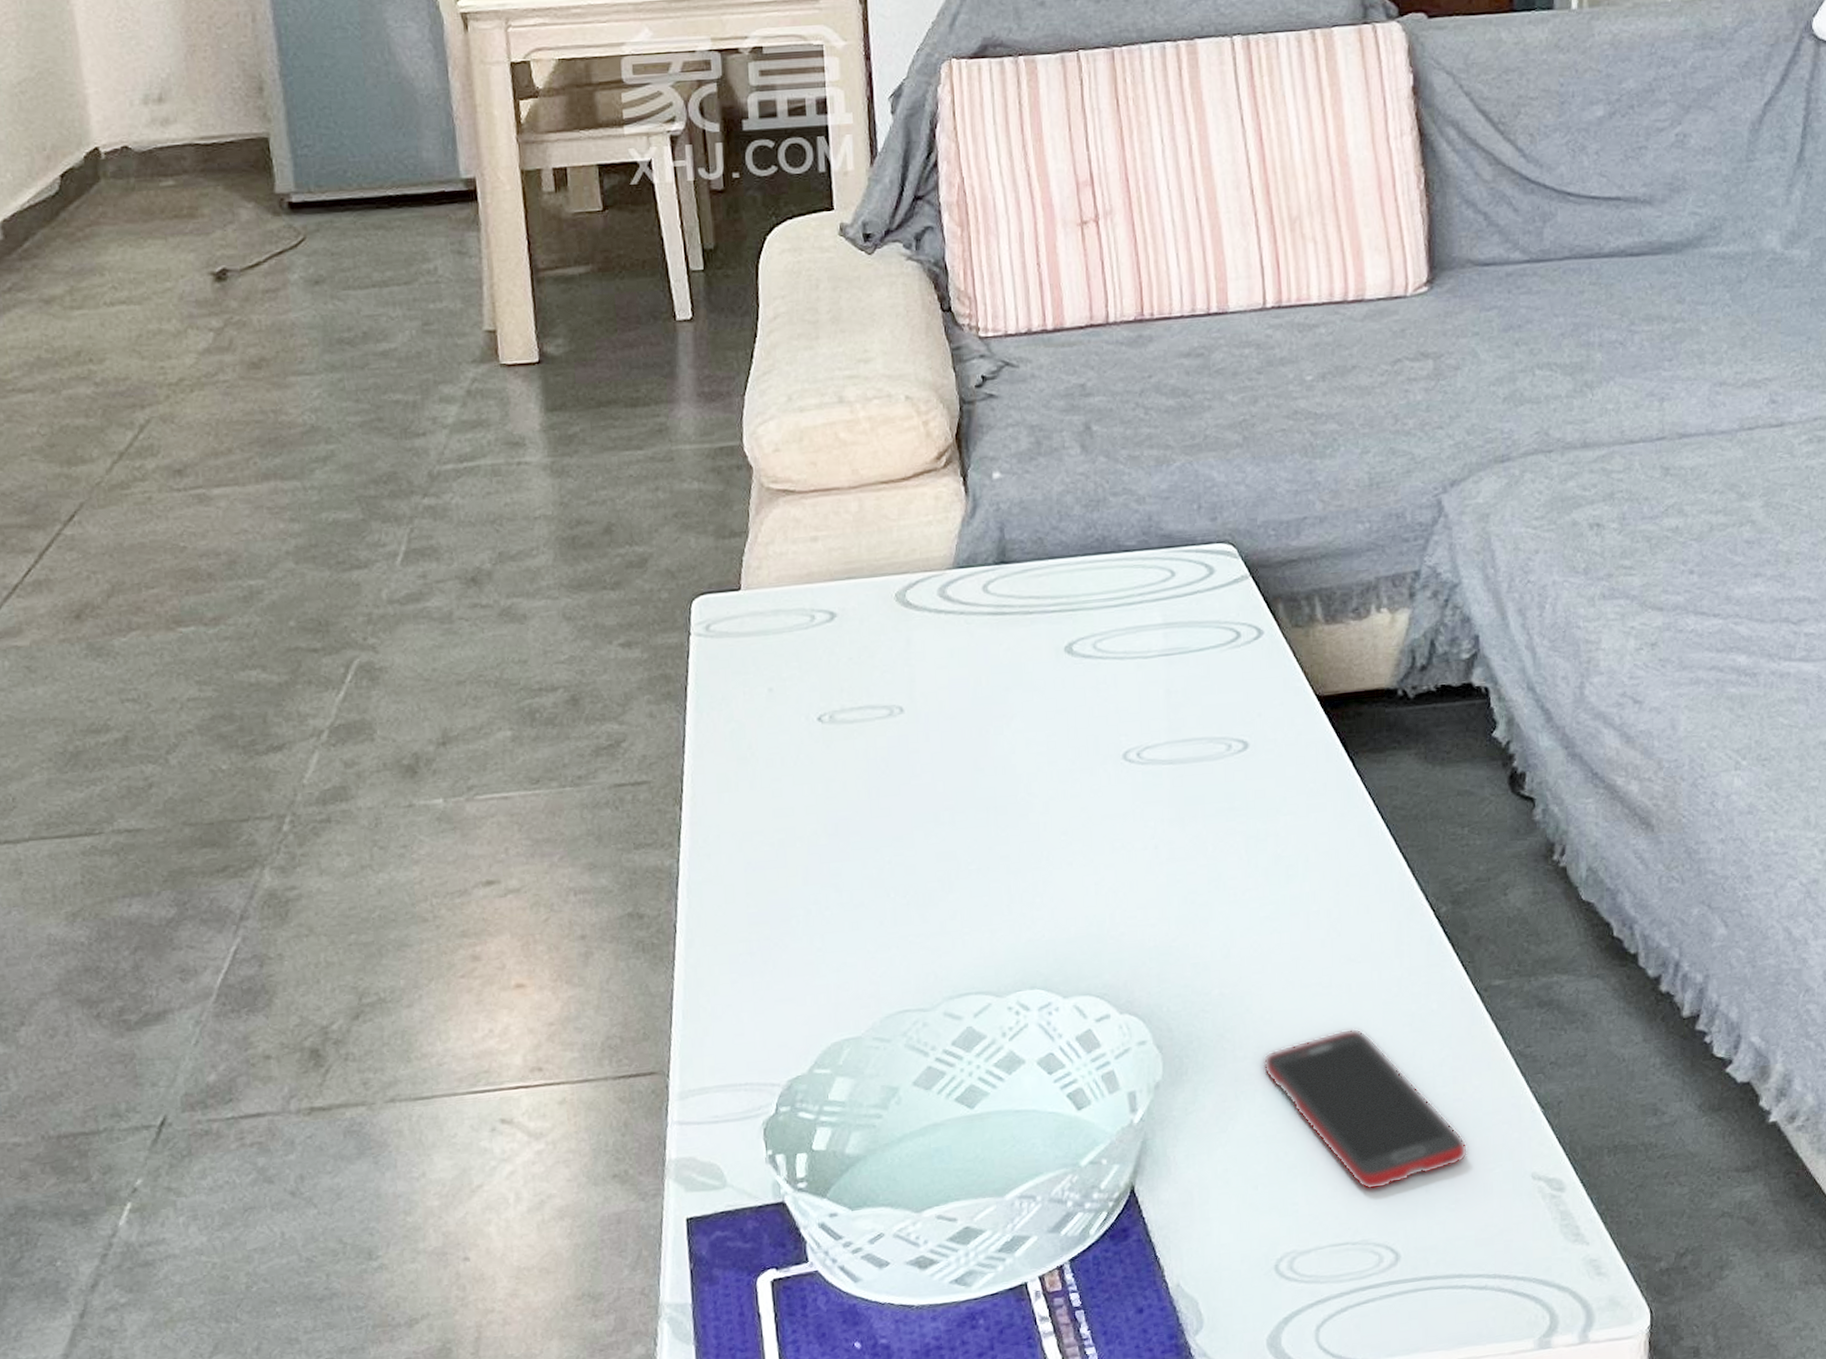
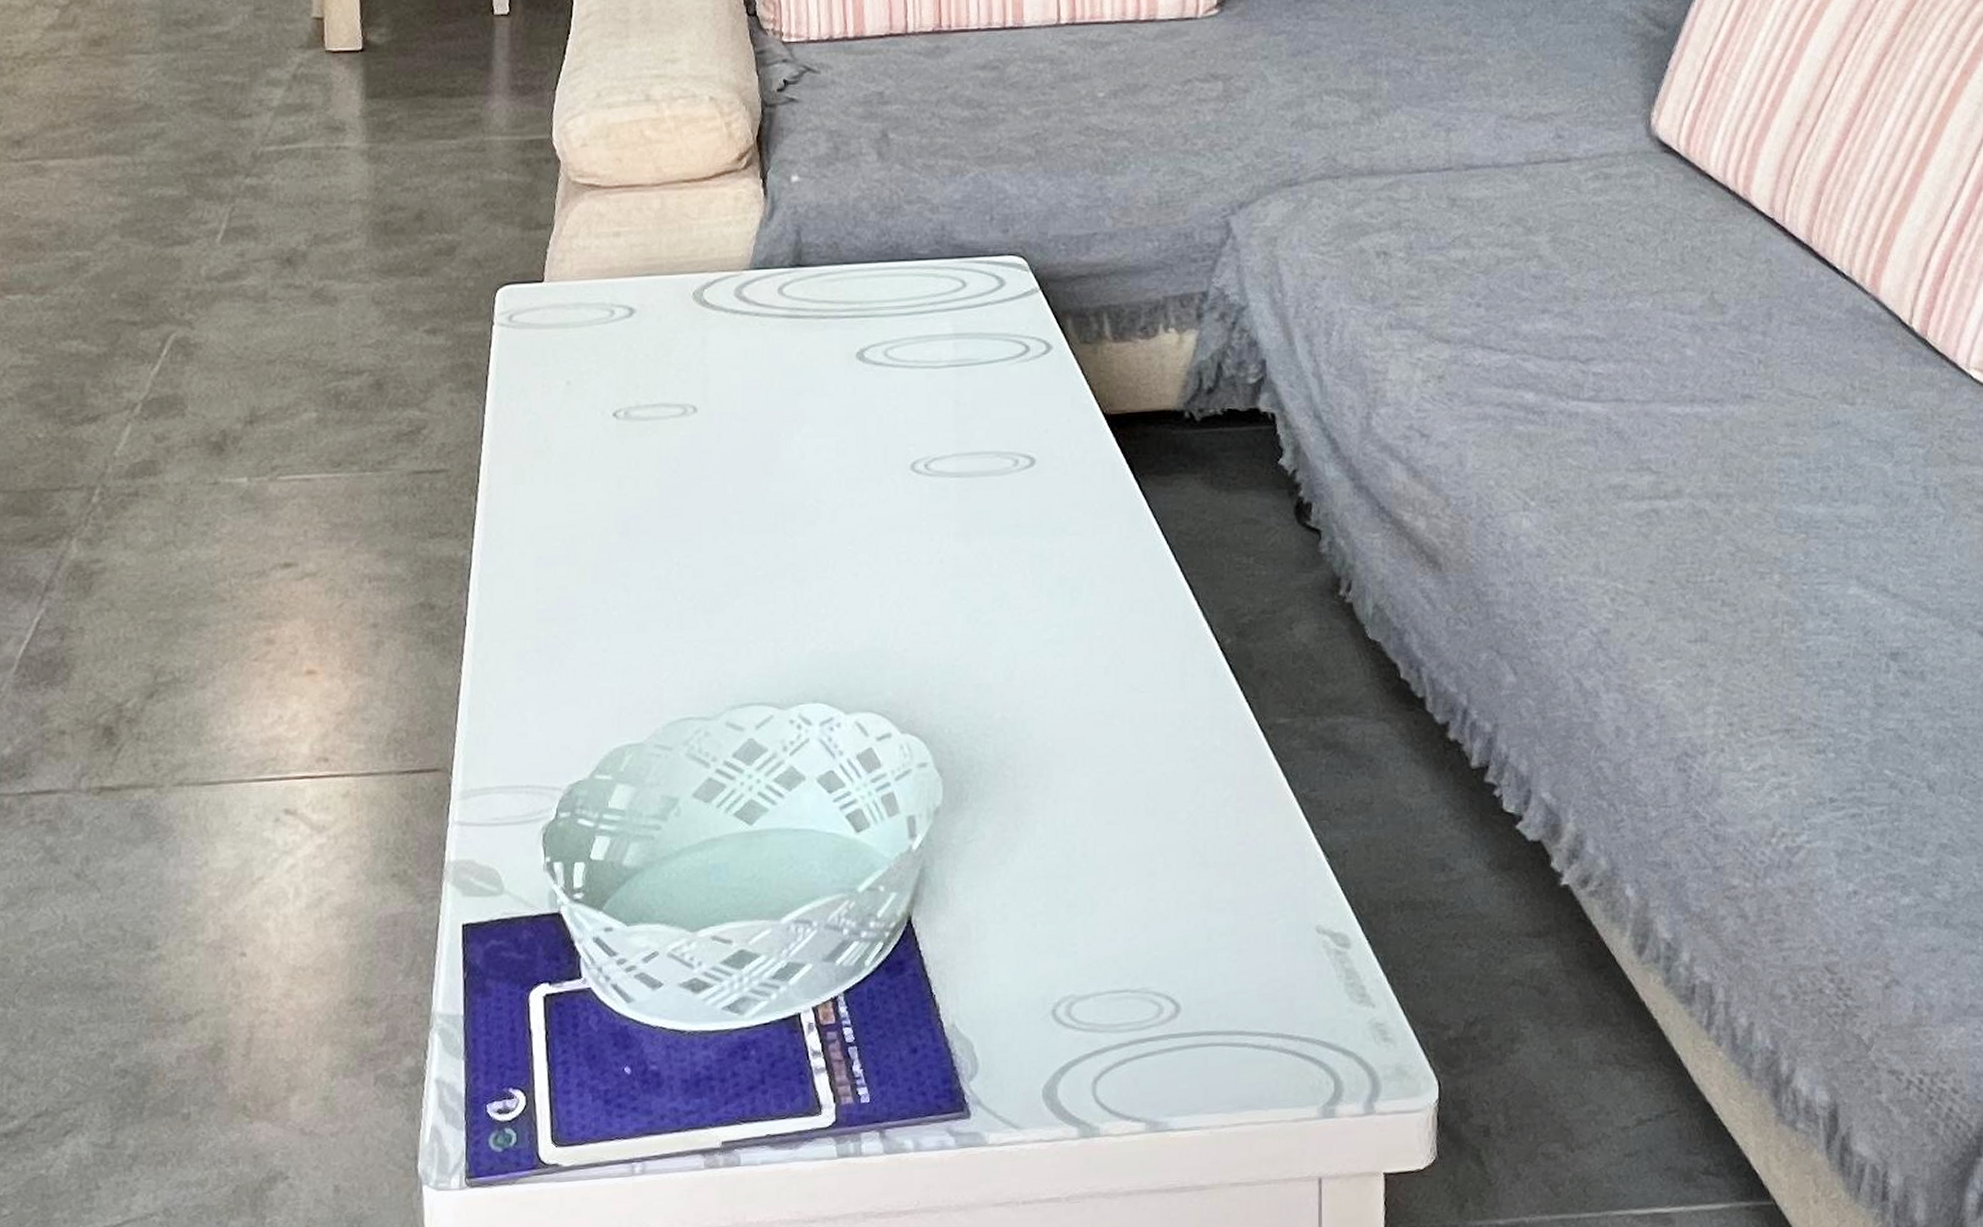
cell phone: present [1263,1028,1468,1191] -> none [1044,761,1251,935]

